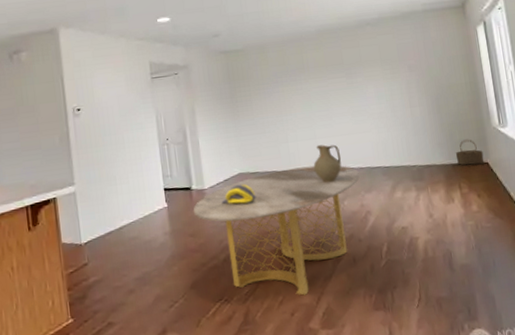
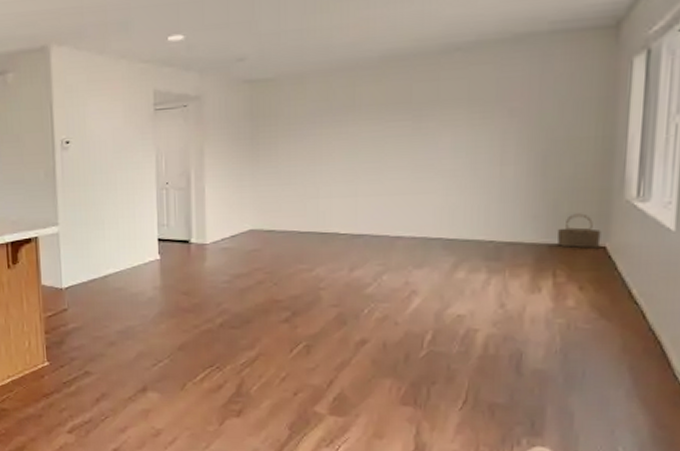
dining table: present [193,165,360,296] -> none [189,229,409,376]
banana bunch: present [221,184,256,204] -> none [225,242,268,266]
ceramic jug: present [313,144,342,183] -> none [348,204,387,252]

